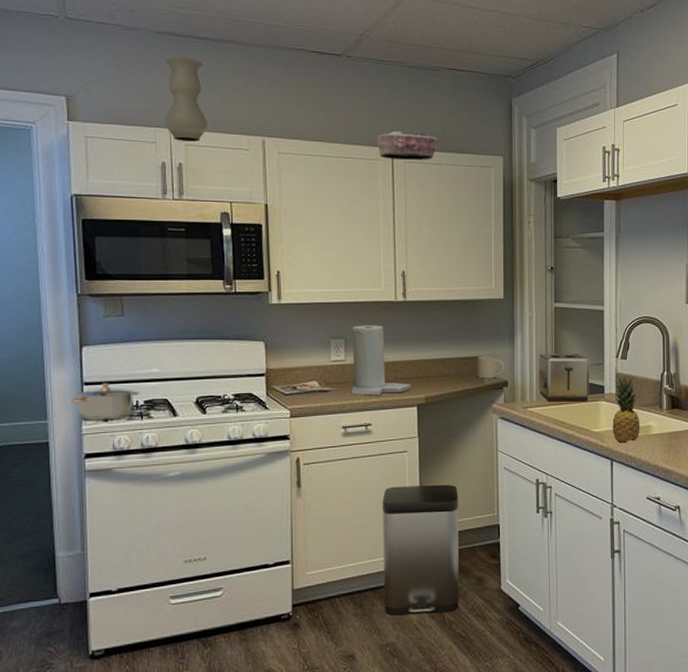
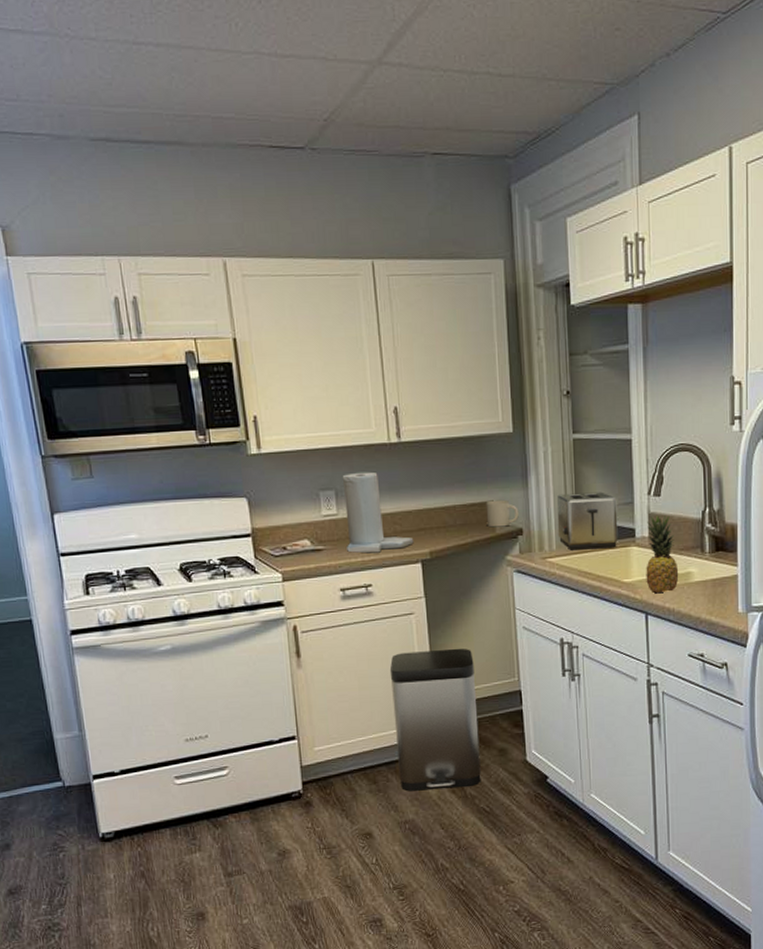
cooking pot: present [69,382,140,421] -> none [47,552,120,595]
vase: present [165,57,207,142] -> none [105,168,160,270]
decorative basket: present [377,130,438,161] -> none [354,234,426,274]

